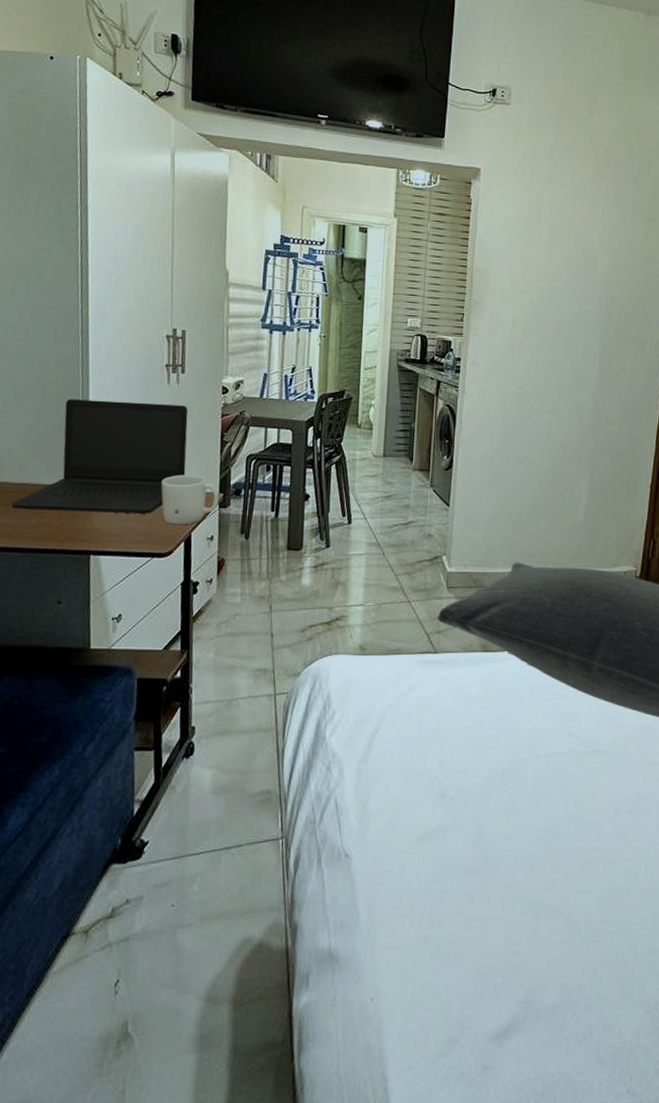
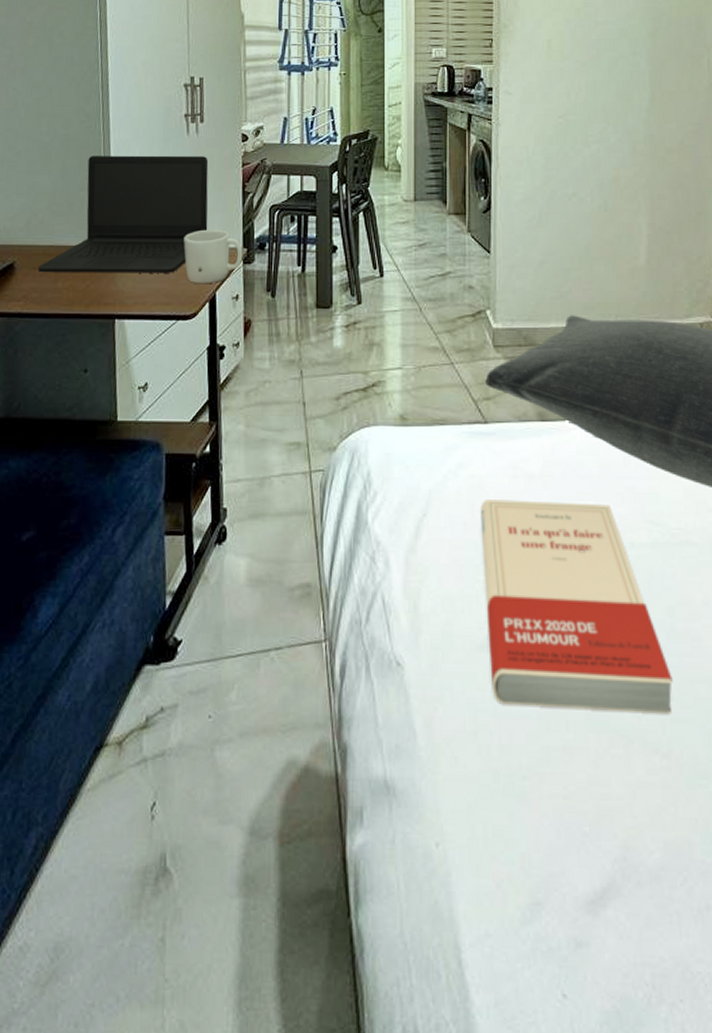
book: none [426,717,577,888] -> present [480,499,673,714]

